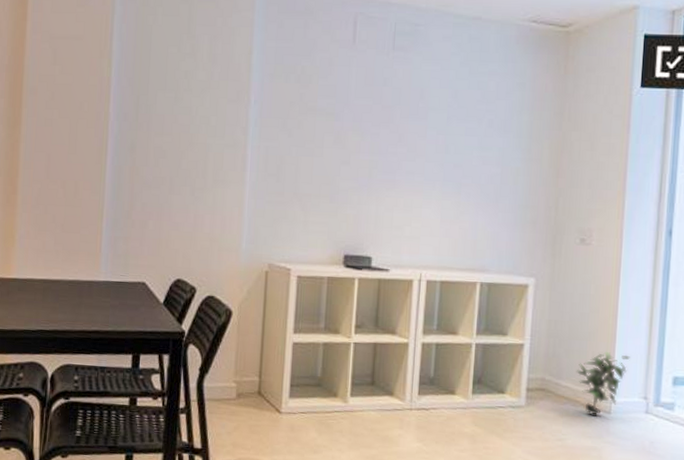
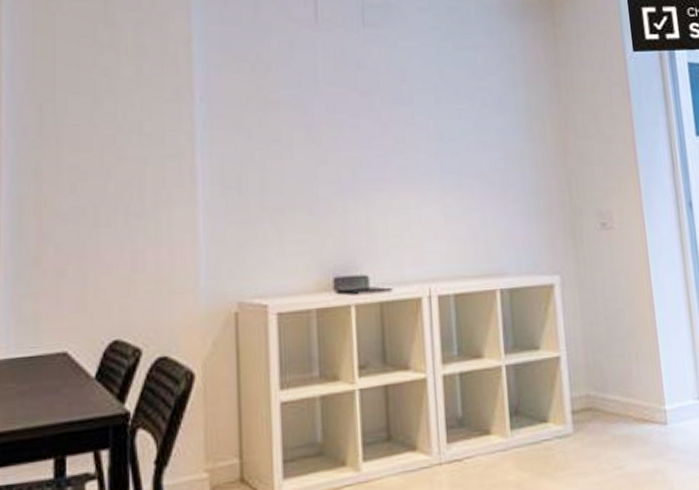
potted plant: present [576,351,630,416] -> none [621,350,676,430]

